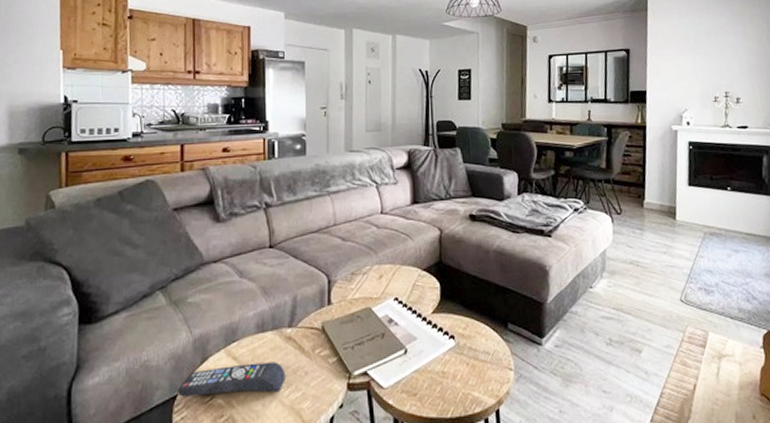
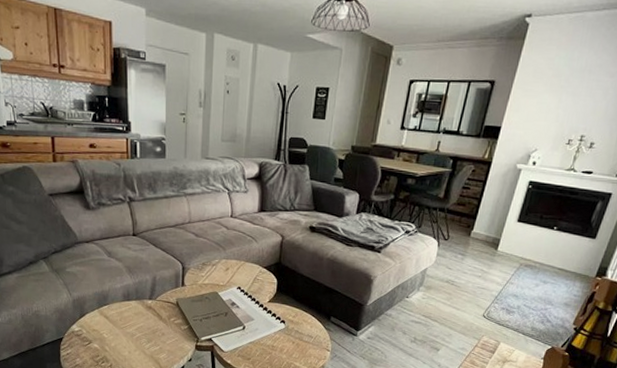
remote control: present [178,362,286,397] -> none [63,322,147,345]

